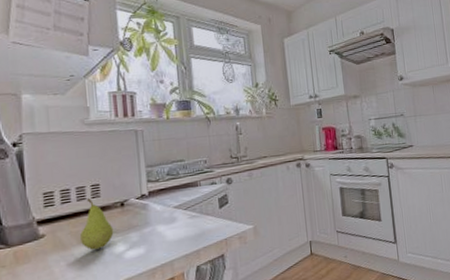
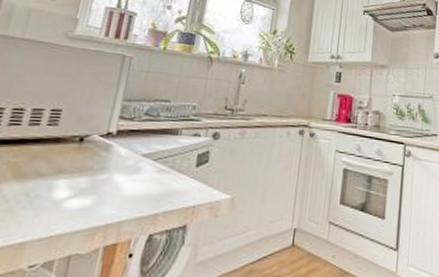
fruit: present [79,197,114,250] -> none [16,124,62,190]

